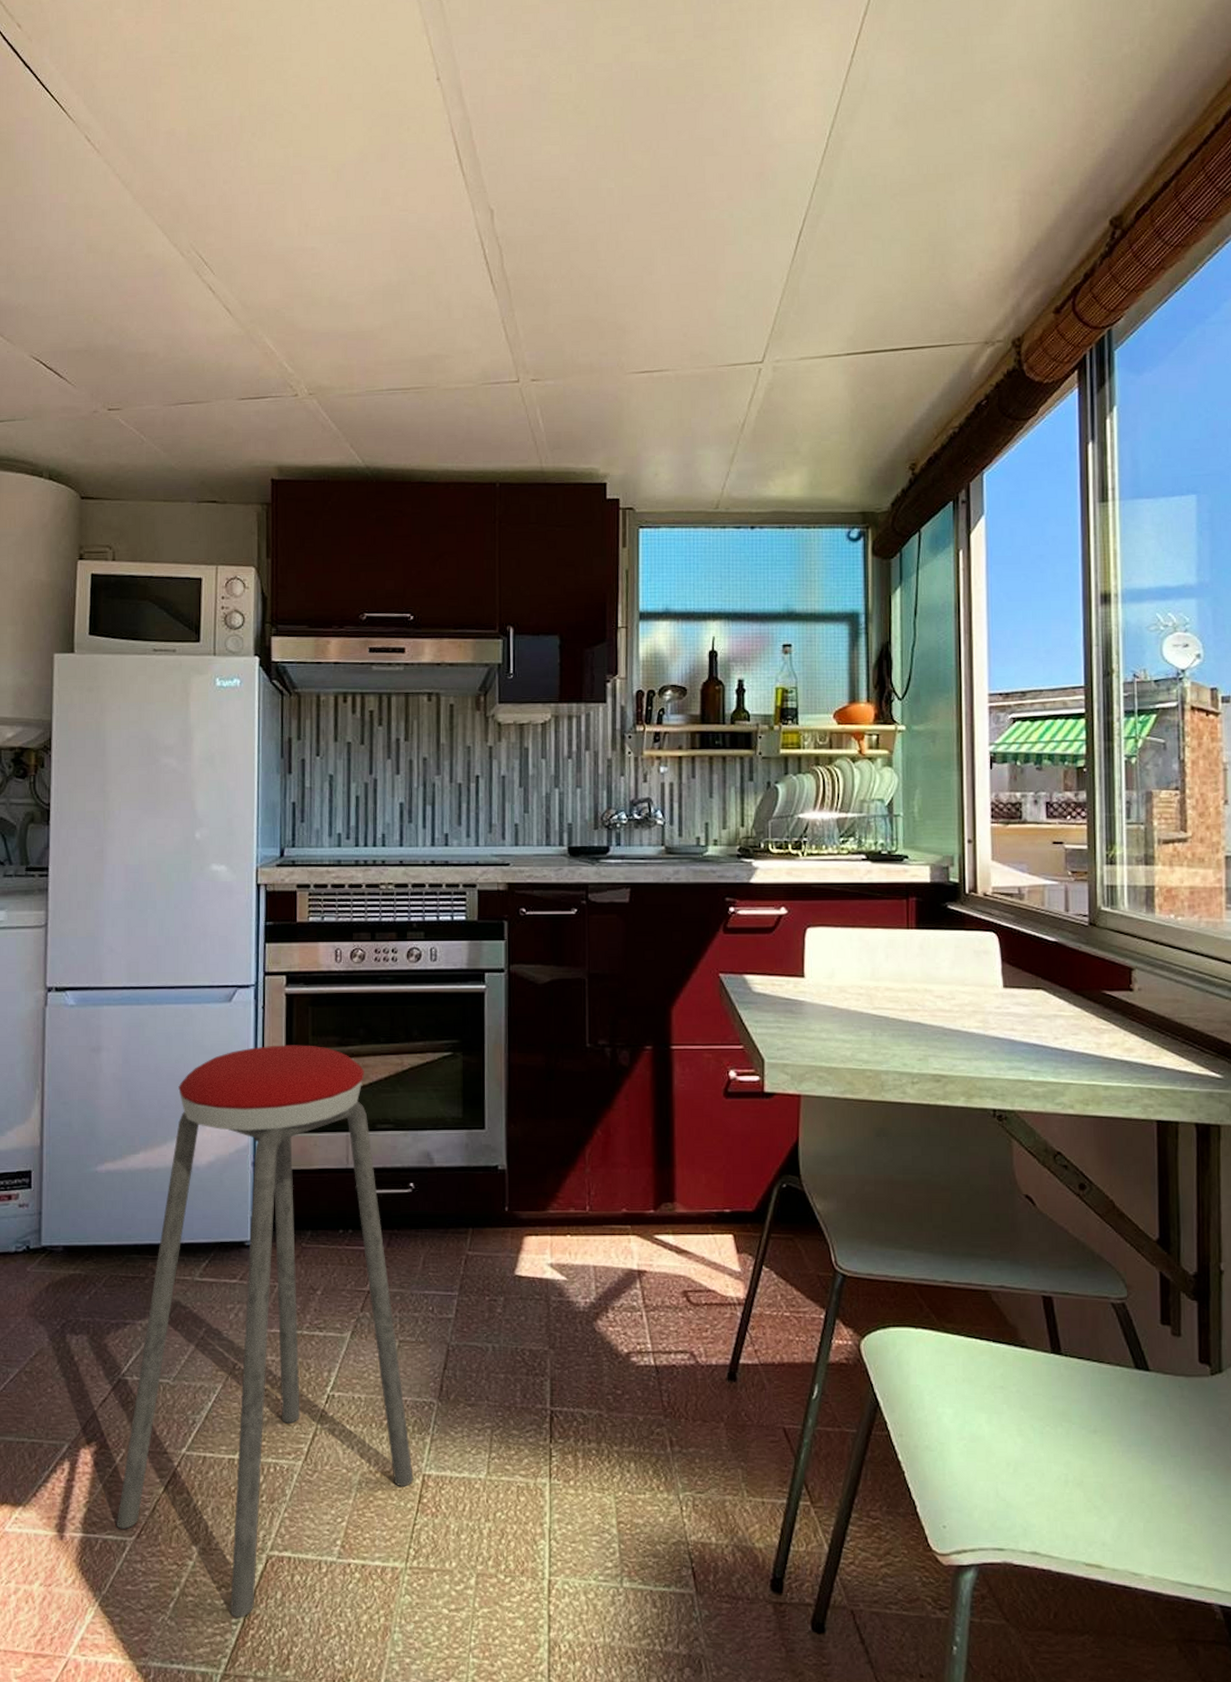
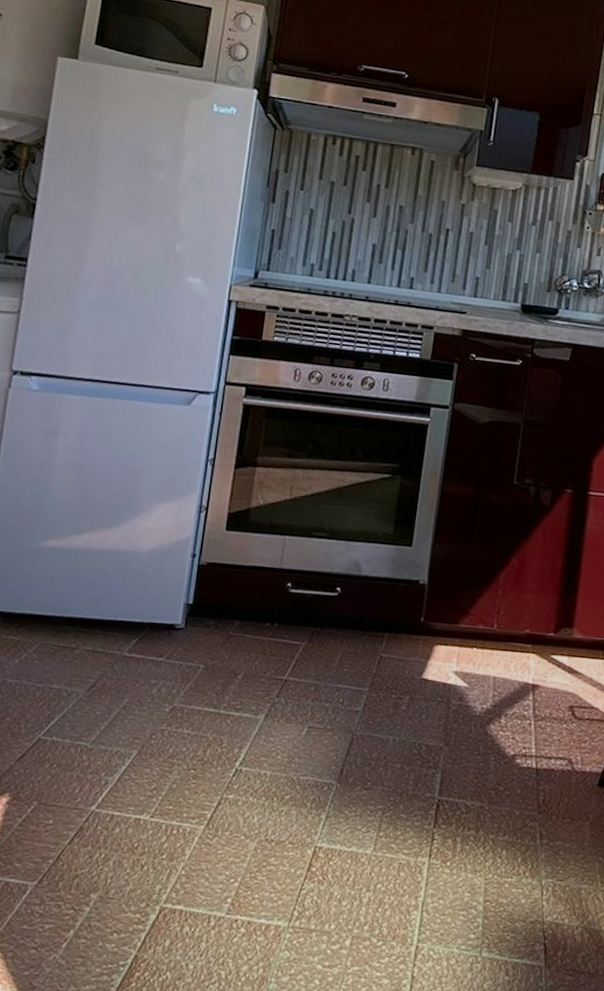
music stool: present [117,1045,414,1618] -> none [20,449,308,961]

